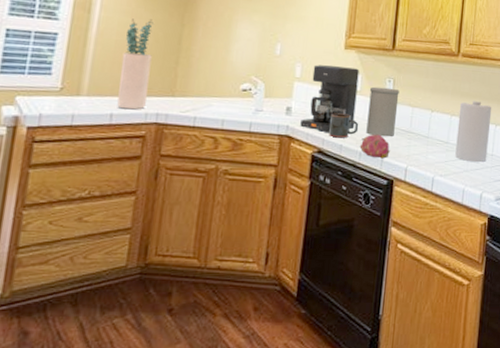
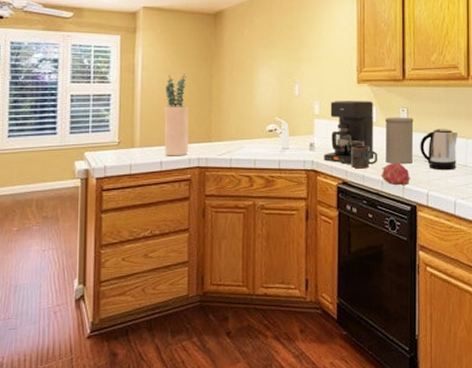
kettle: none [403,102,442,146] -> present [420,128,458,171]

